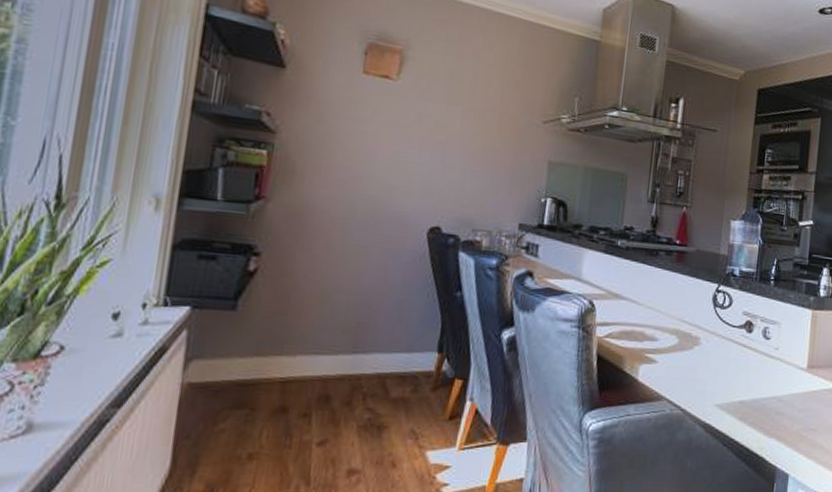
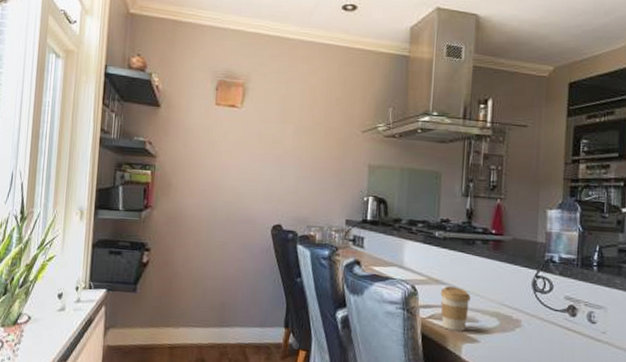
coffee cup: none [619,301,651,352] -> present [440,286,471,332]

